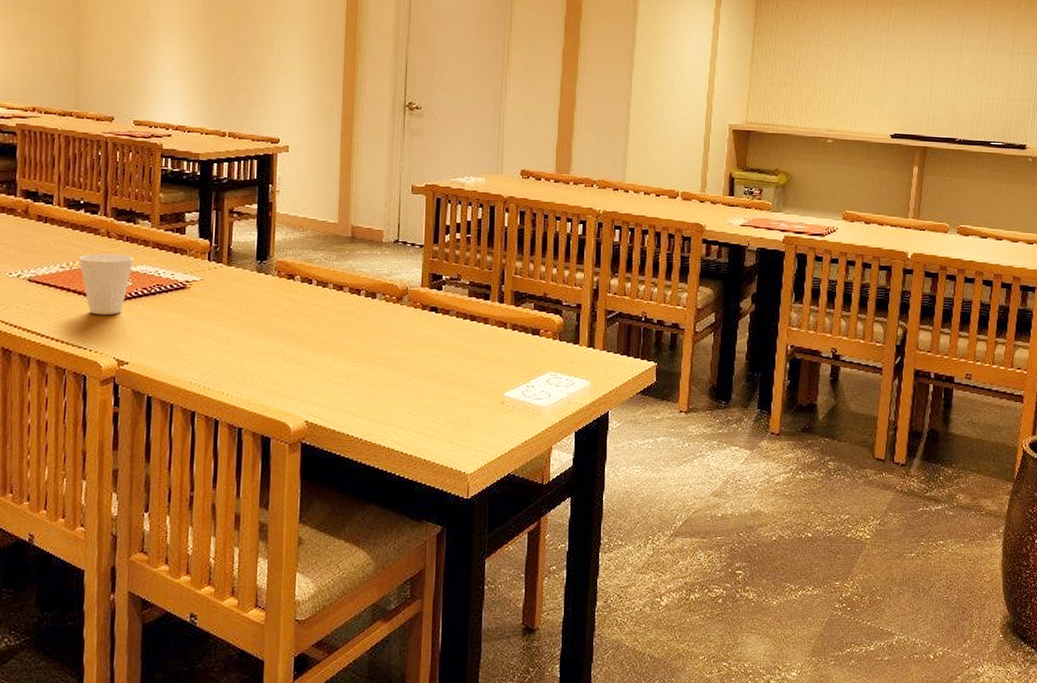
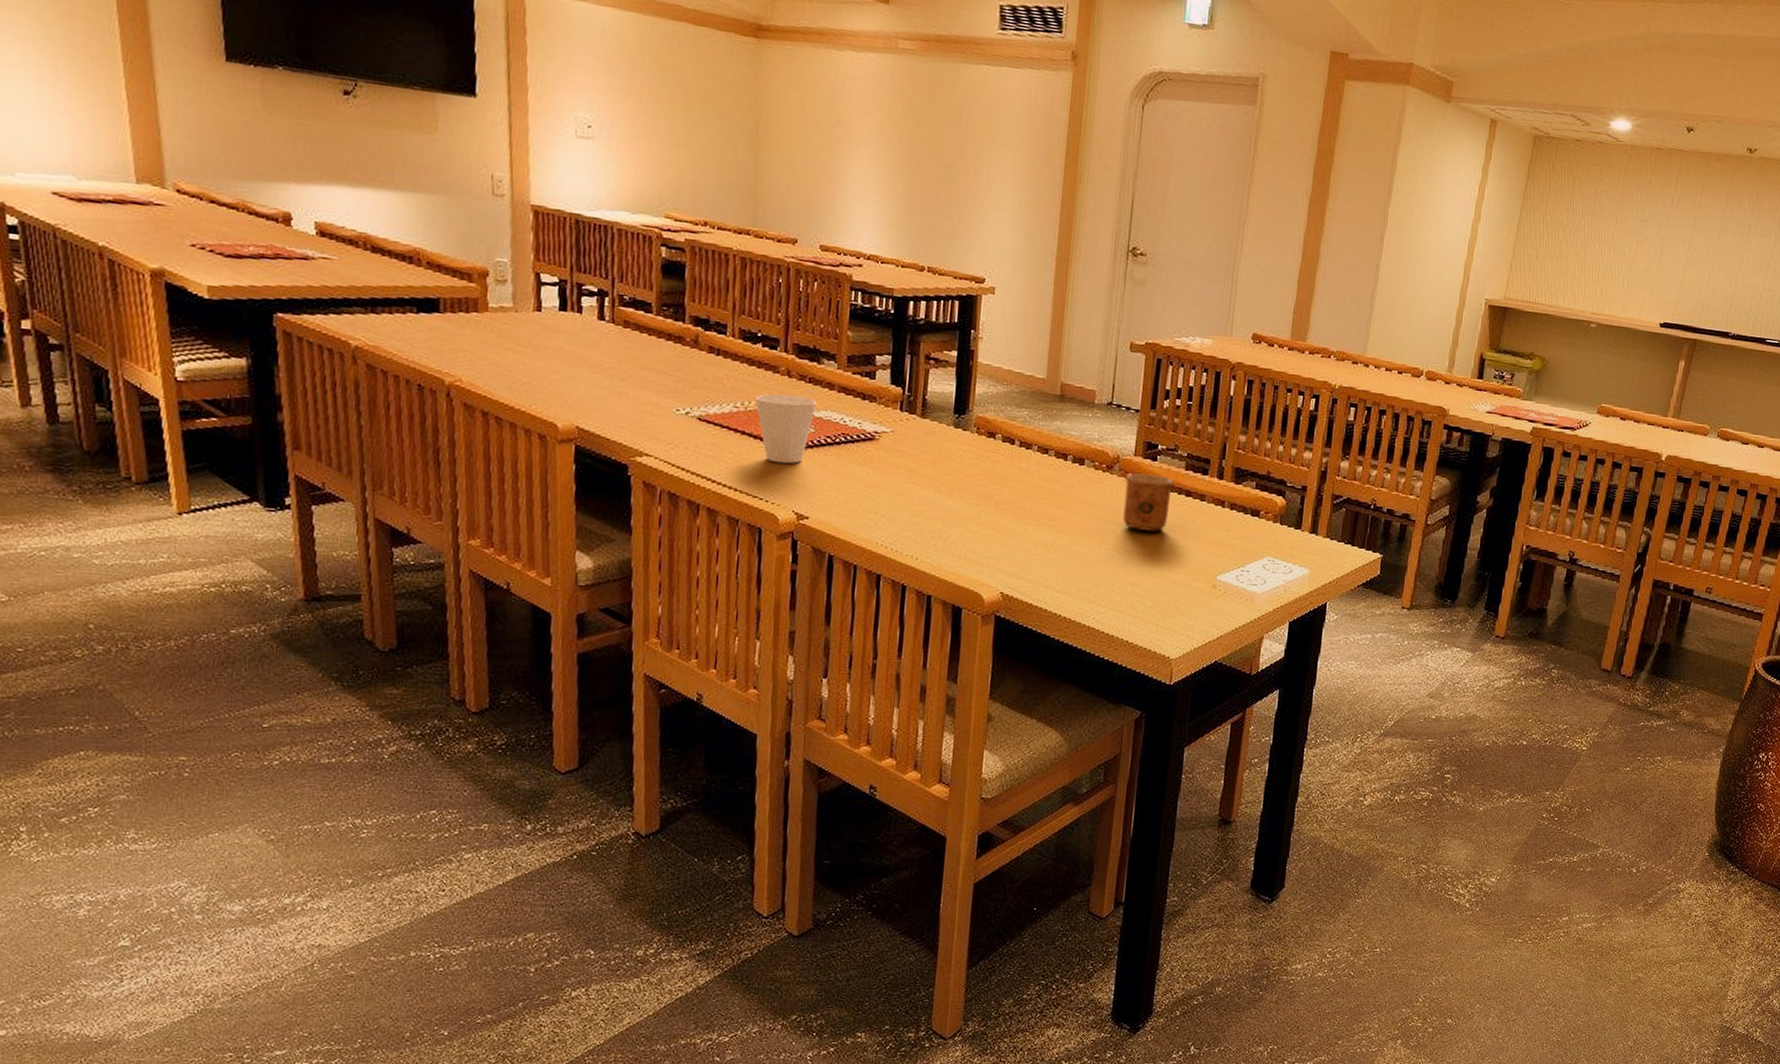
cup: none [414,302,459,355] -> present [1122,473,1174,532]

